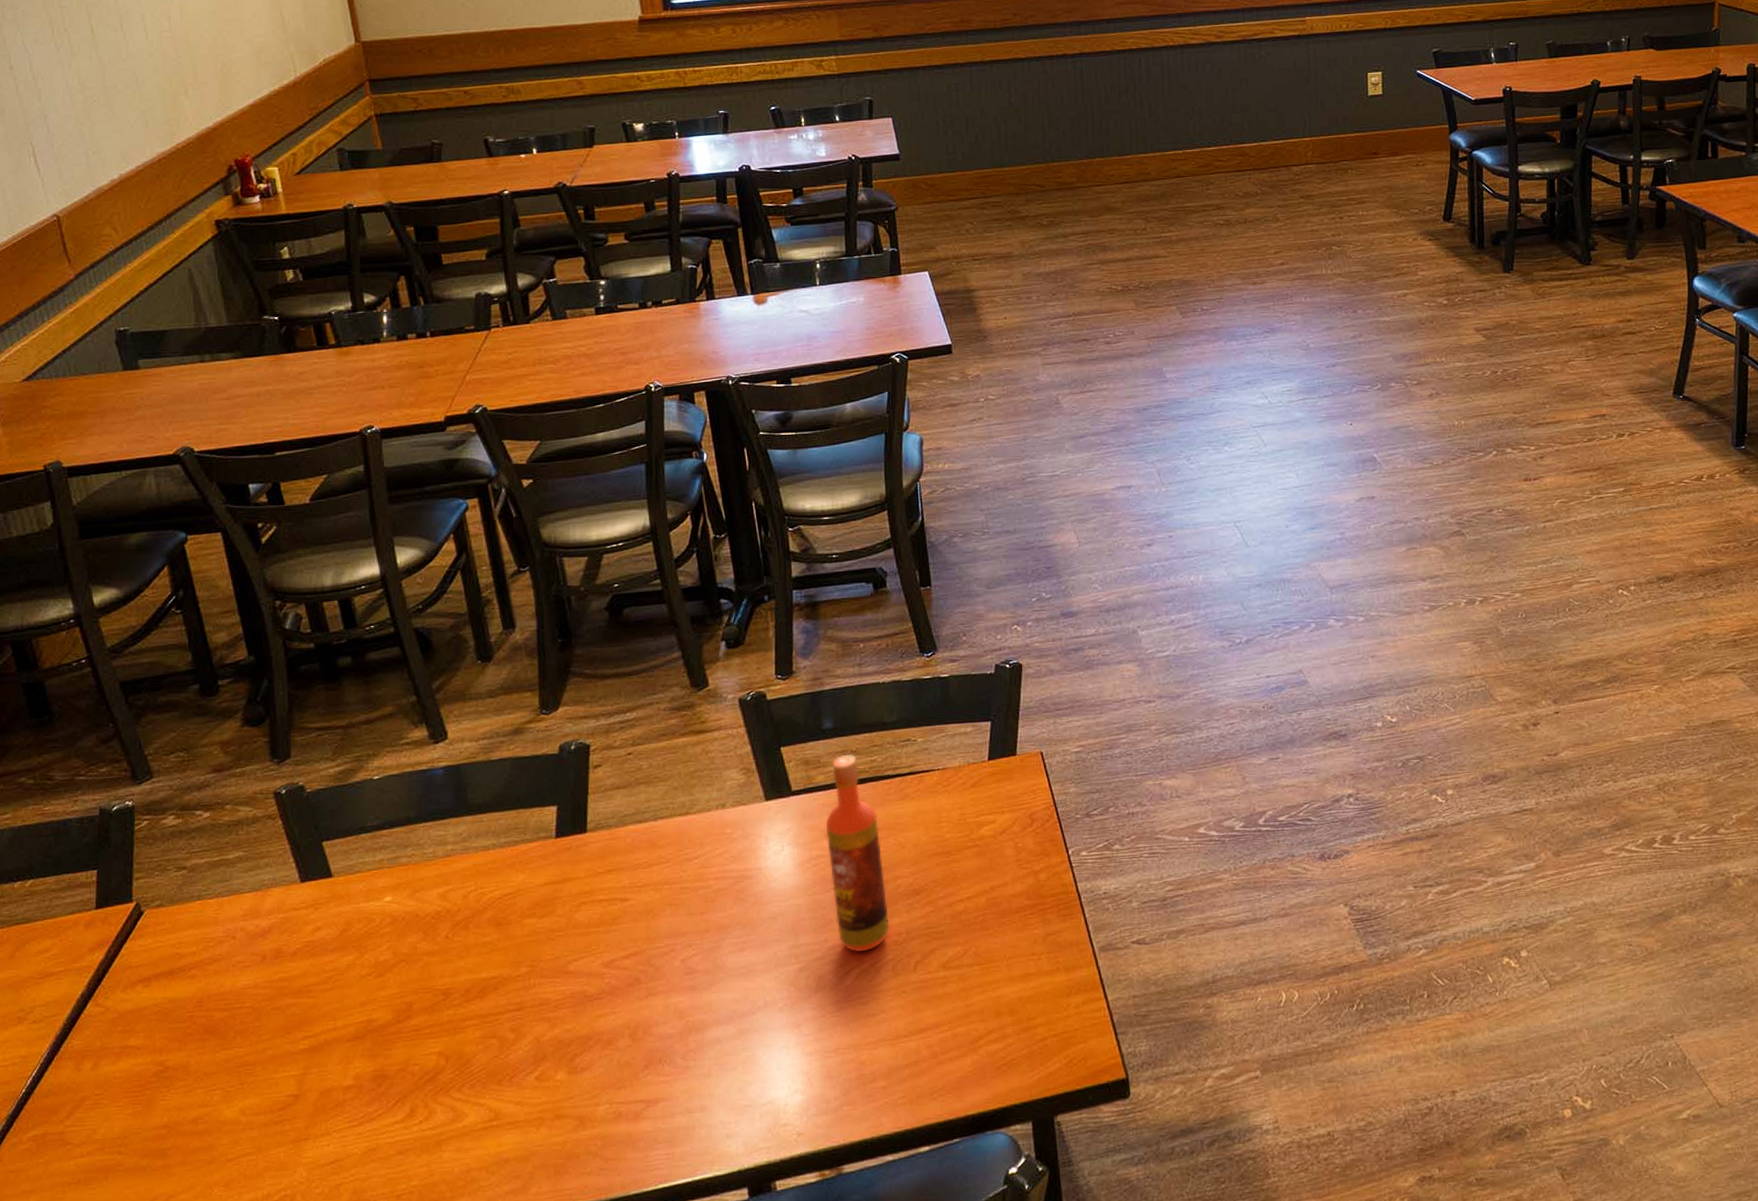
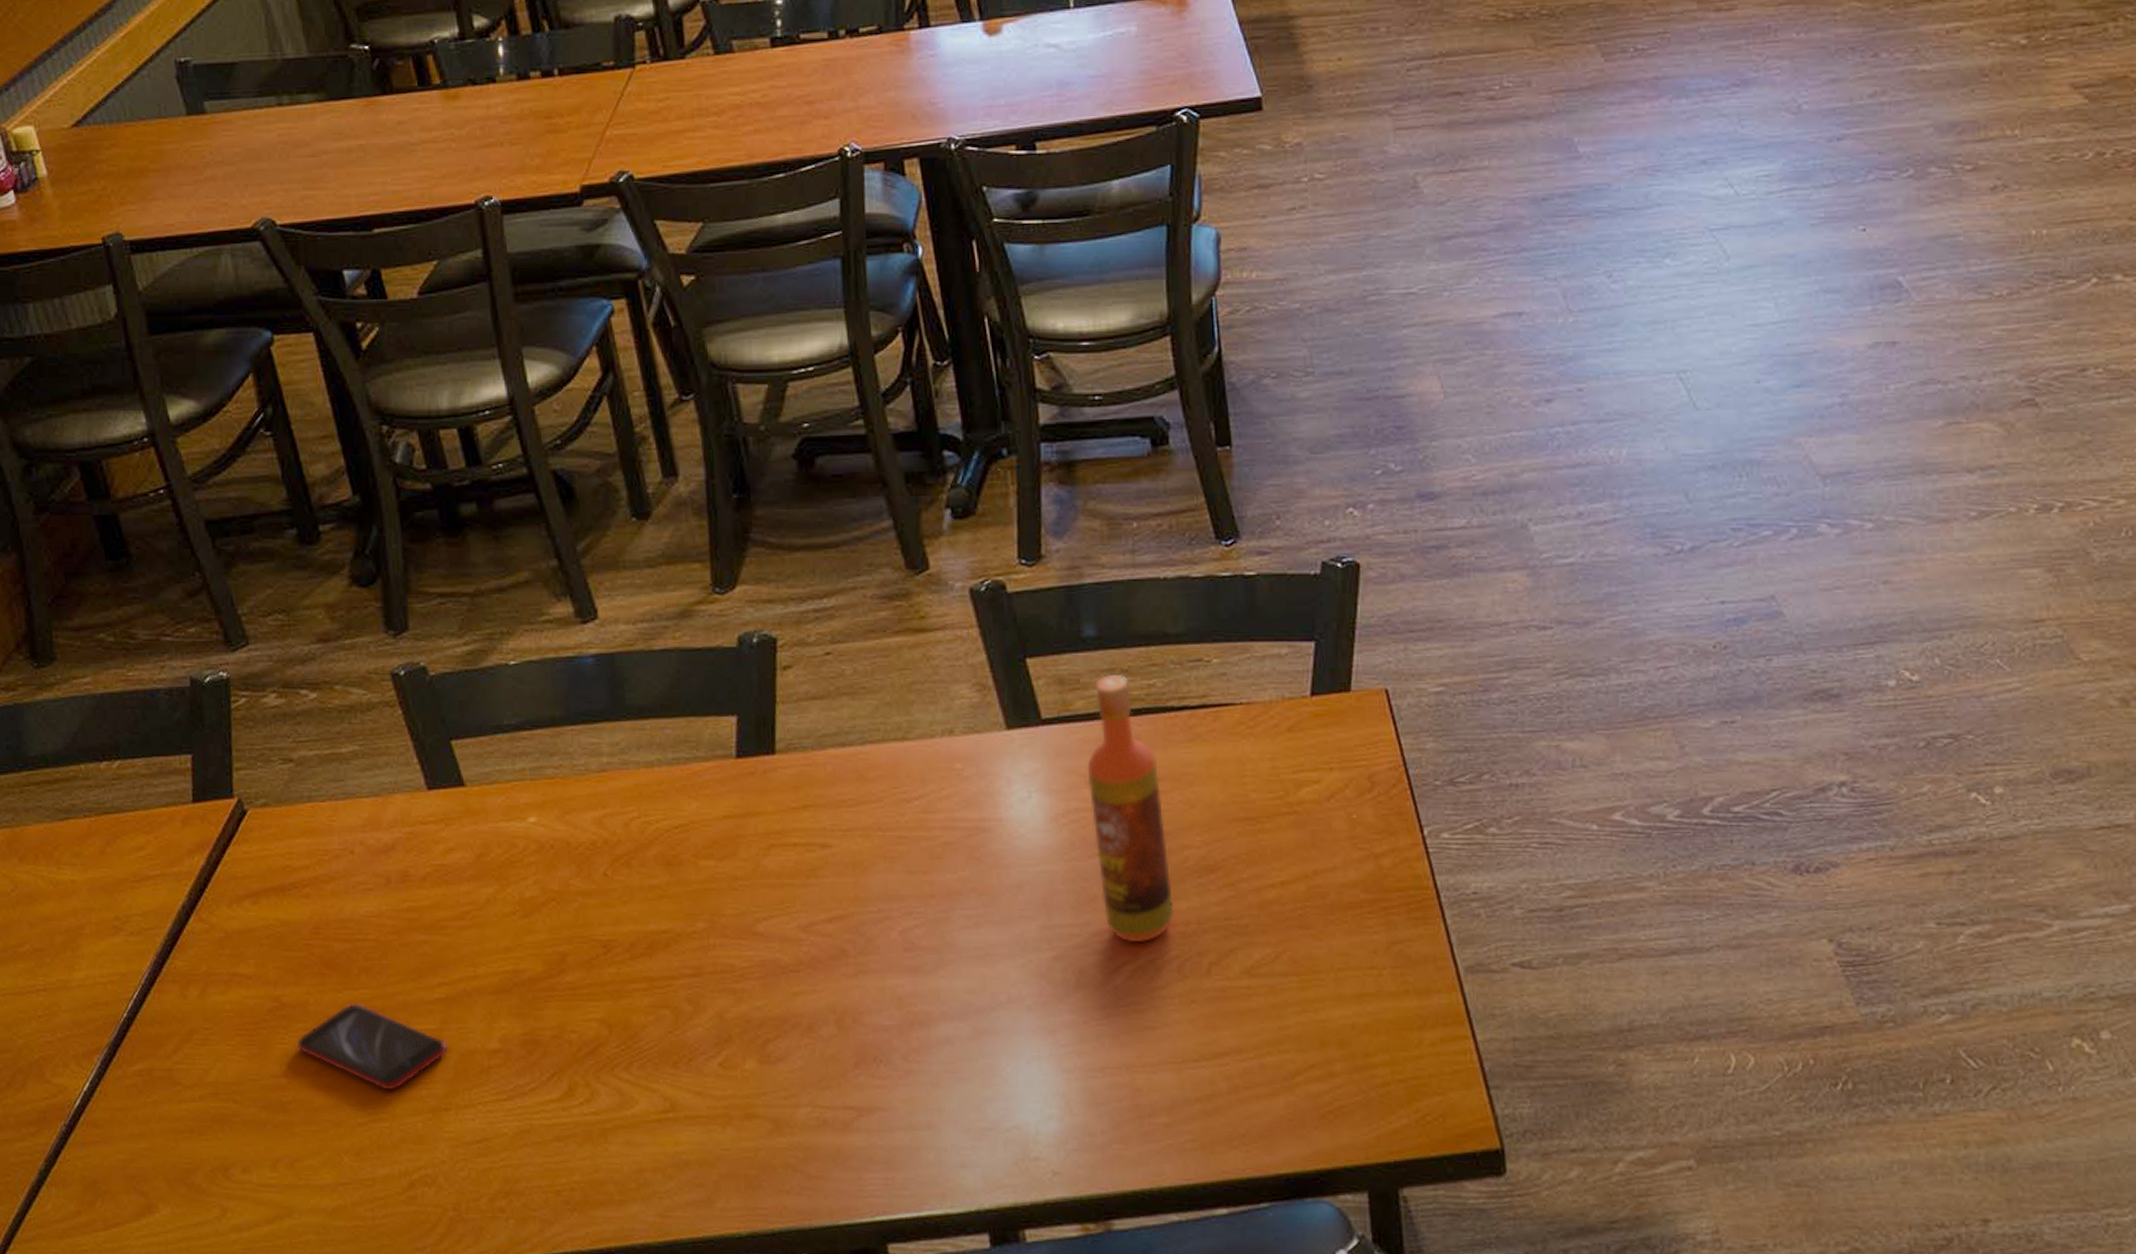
smartphone: none [177,1060,309,1130] -> present [296,1003,448,1091]

